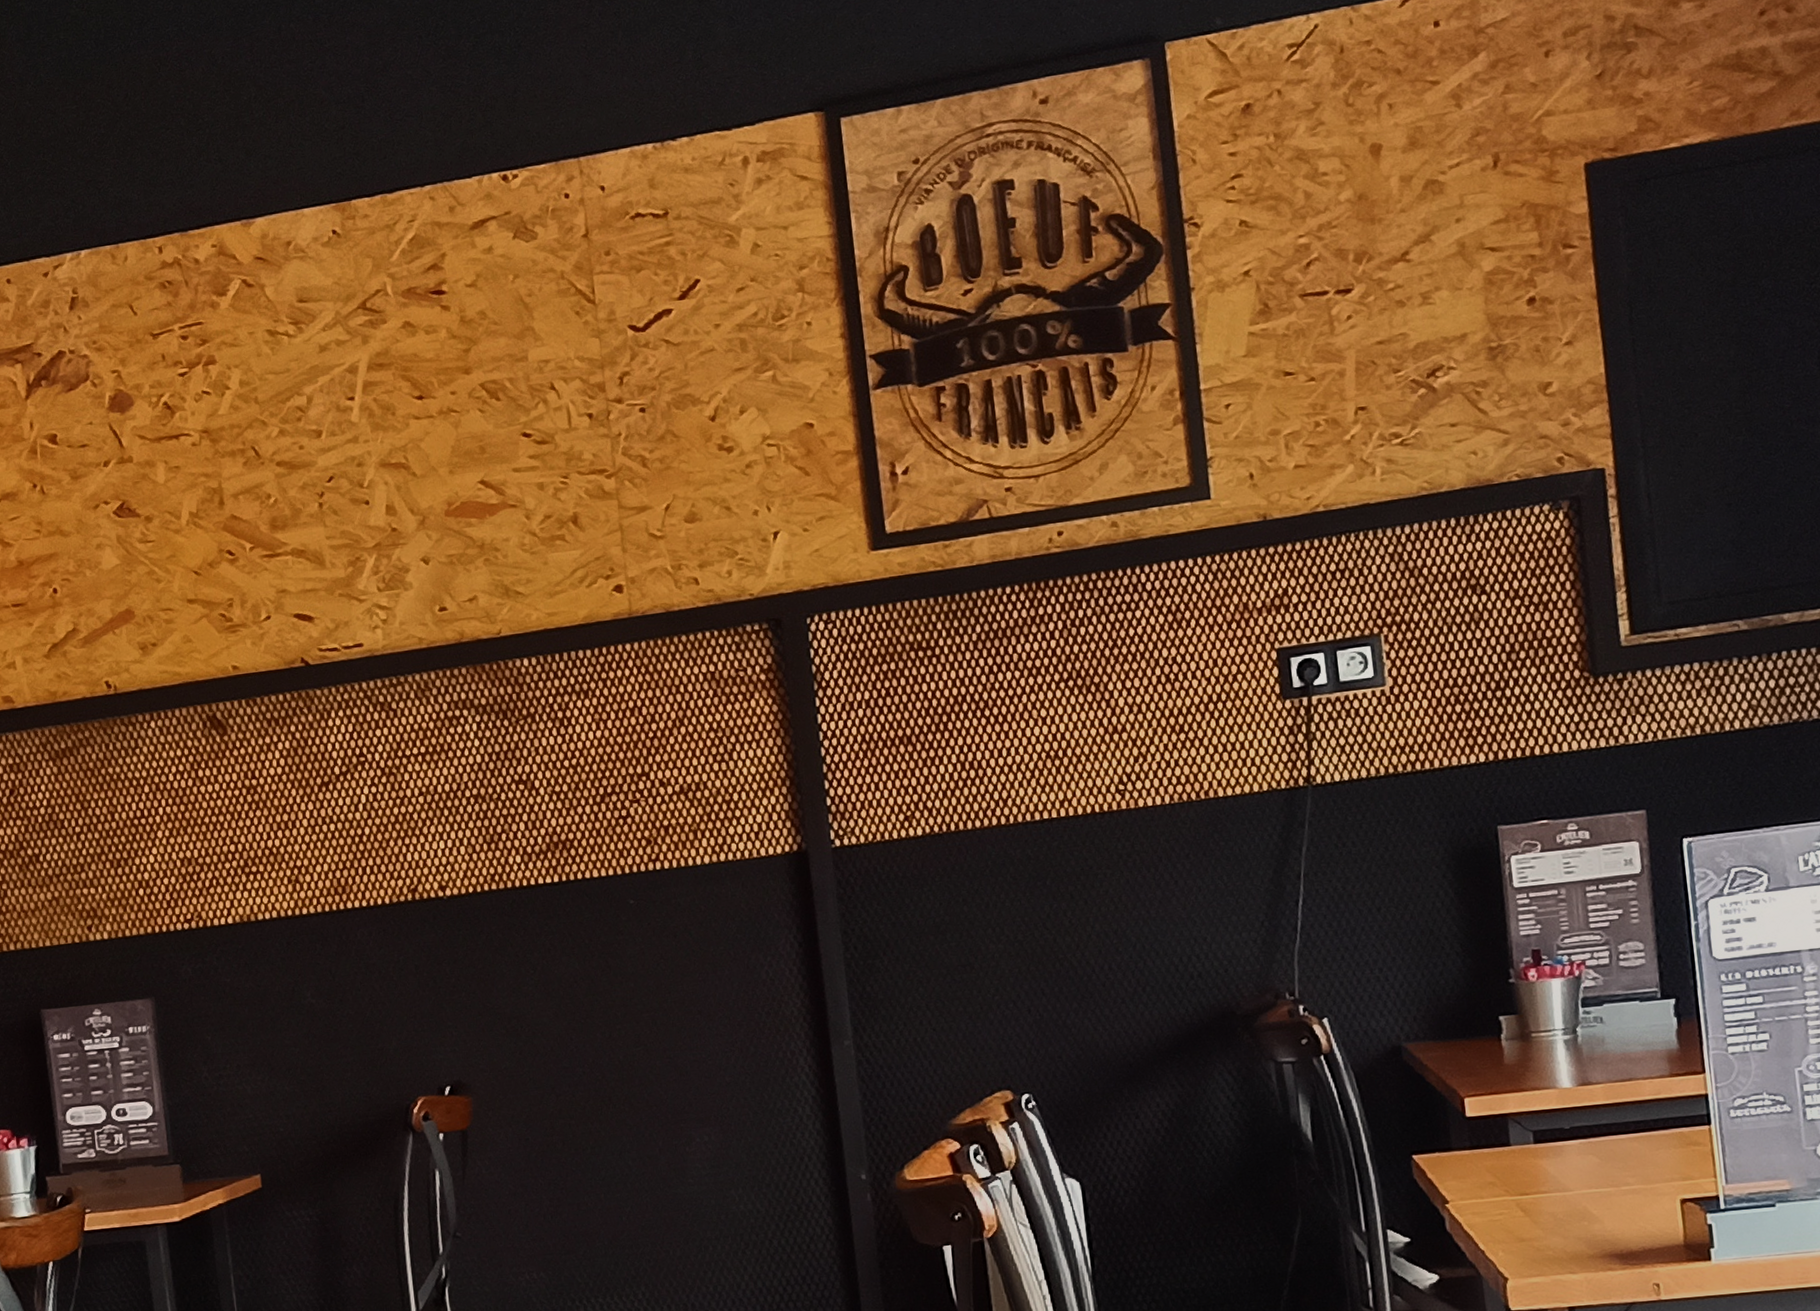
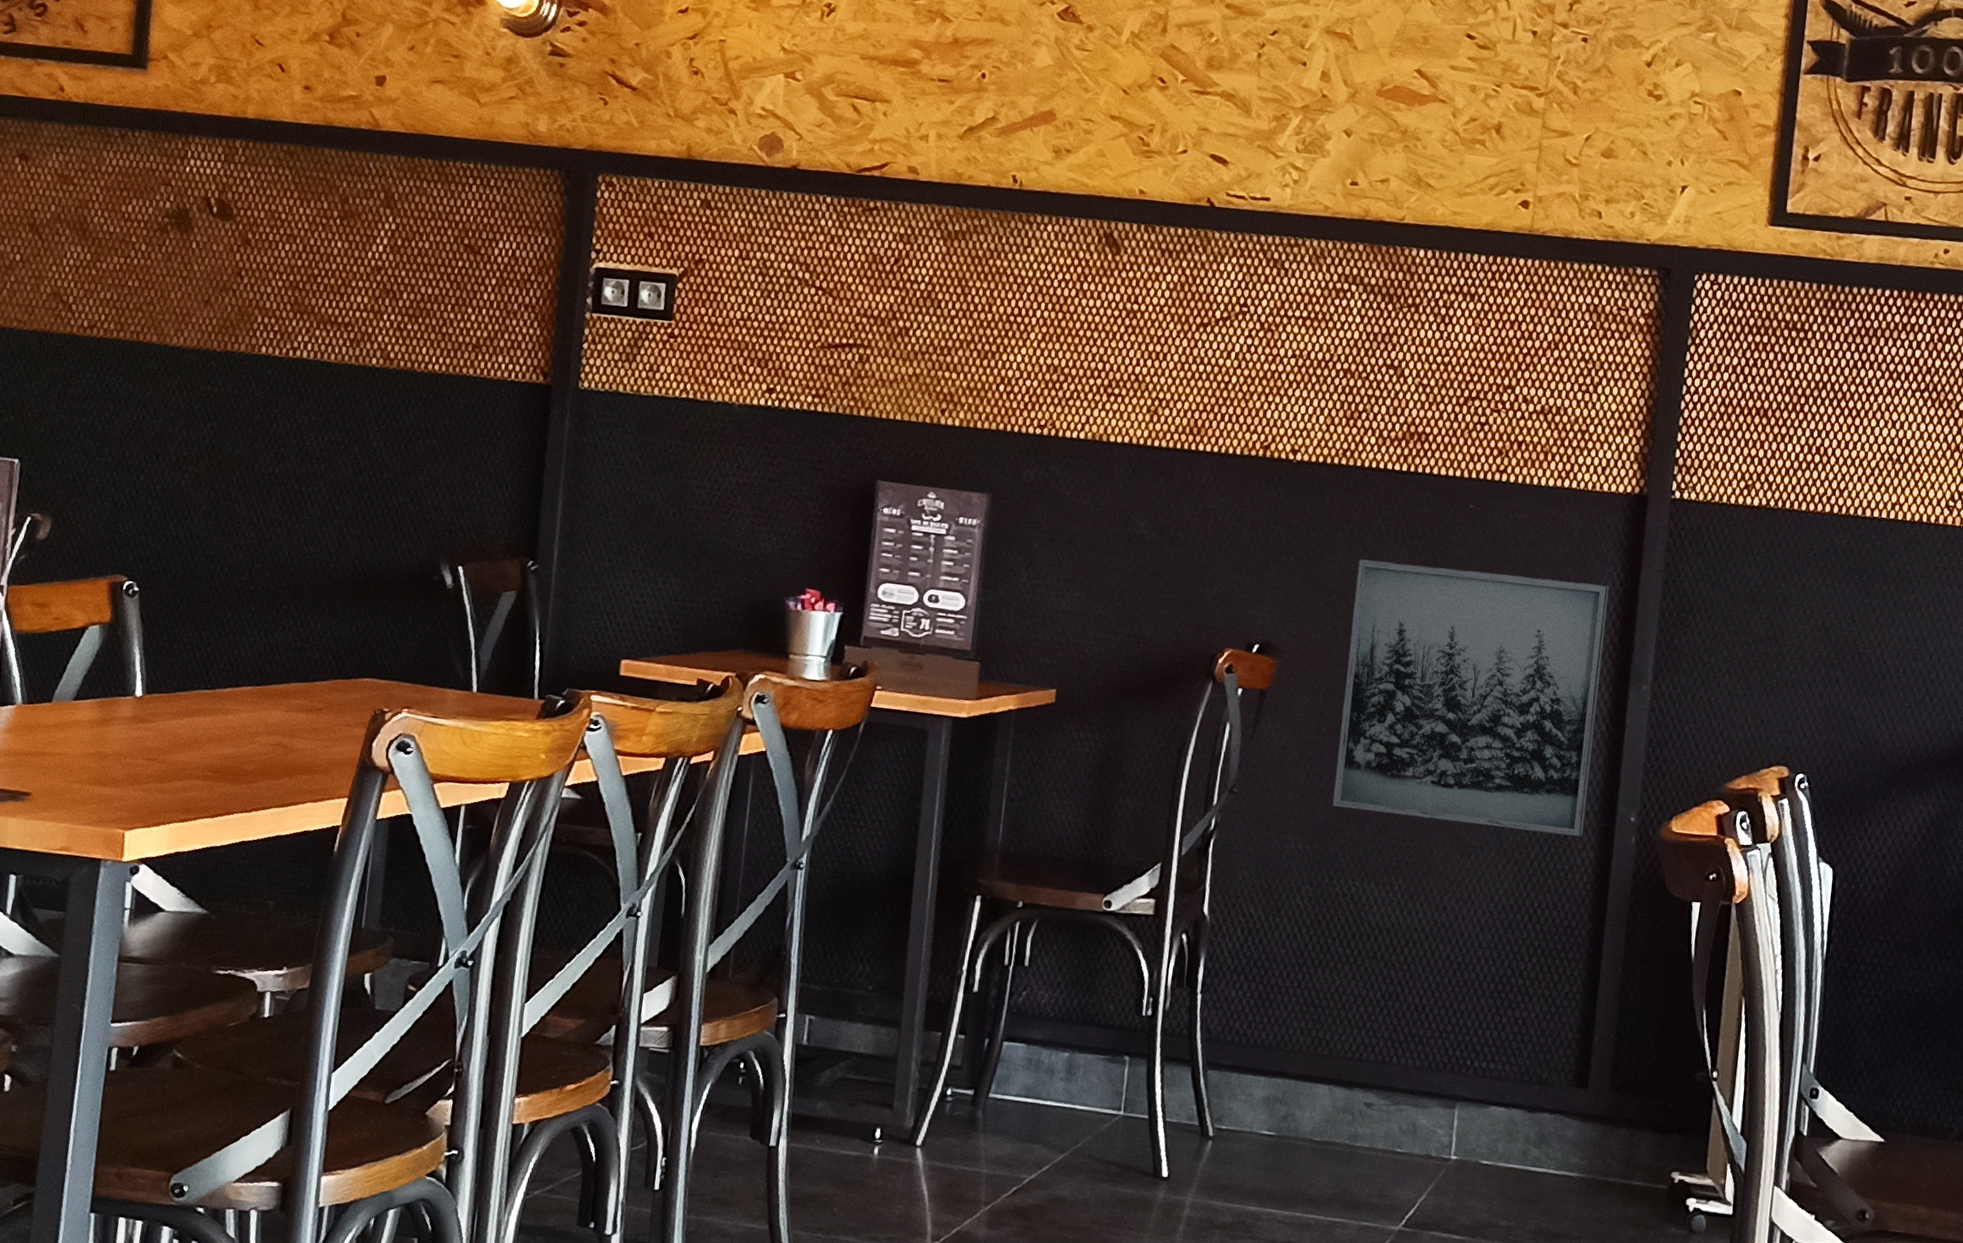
wall art: none [530,948,817,1230] -> present [1332,559,1610,837]

